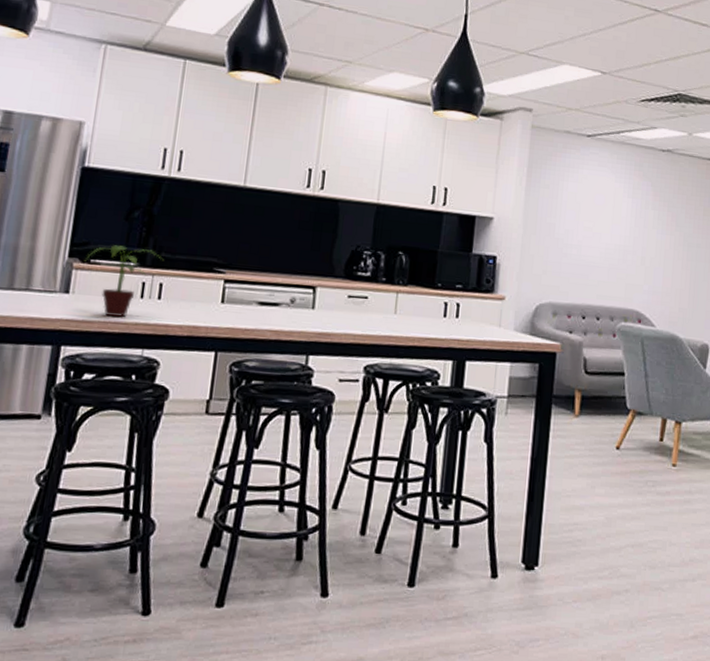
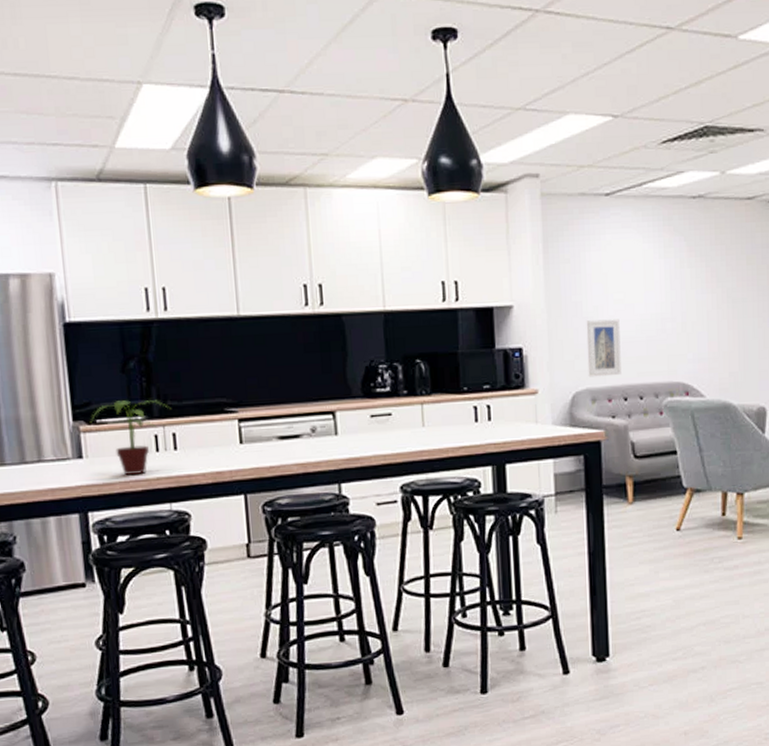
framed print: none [552,241,587,295] -> present [586,319,622,377]

